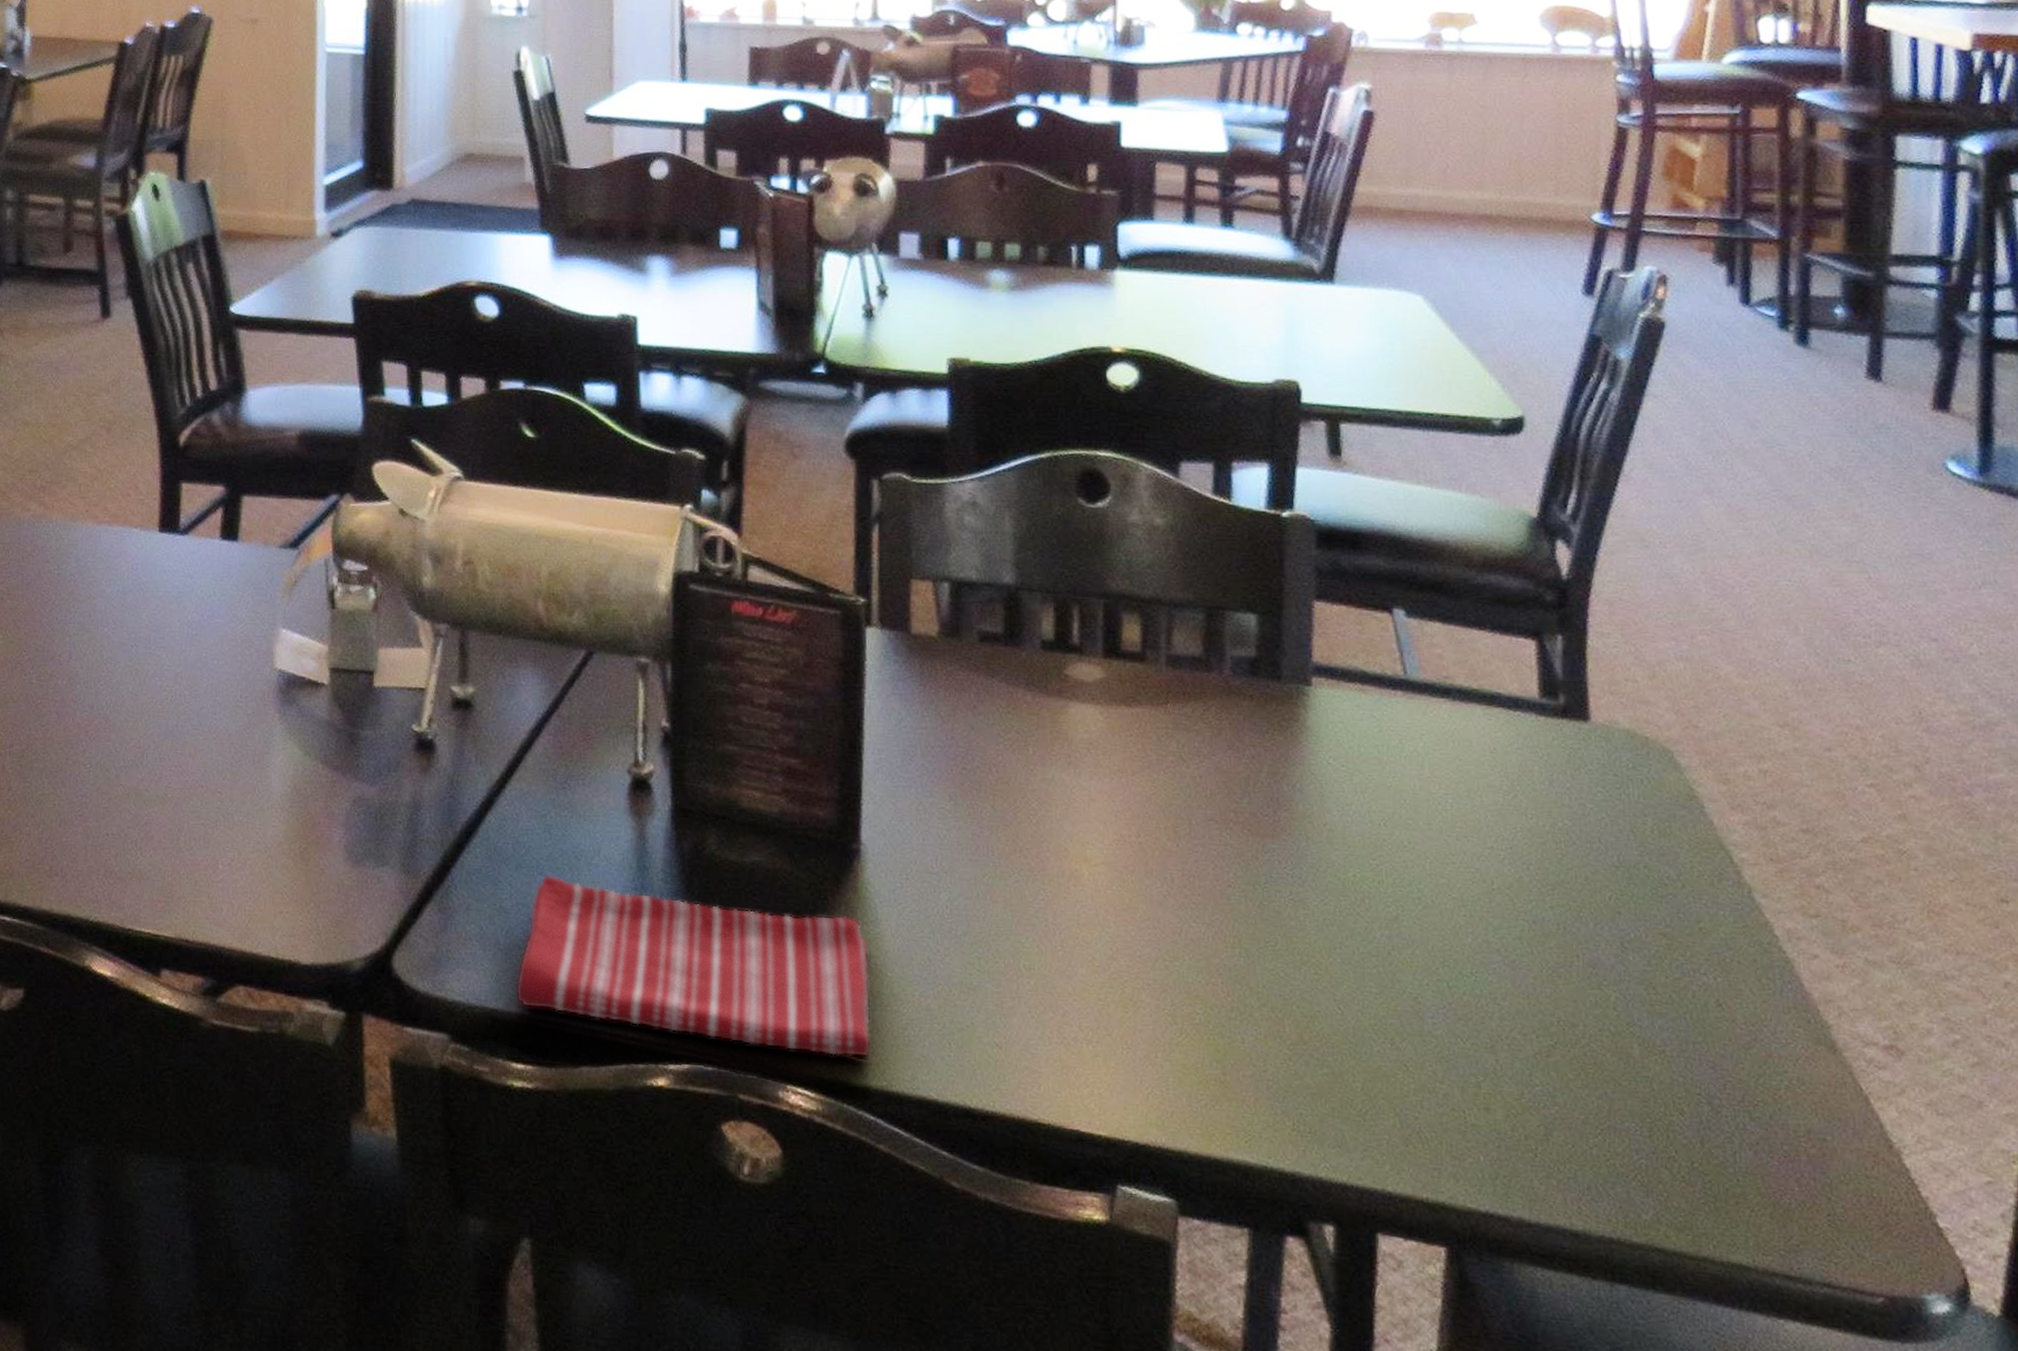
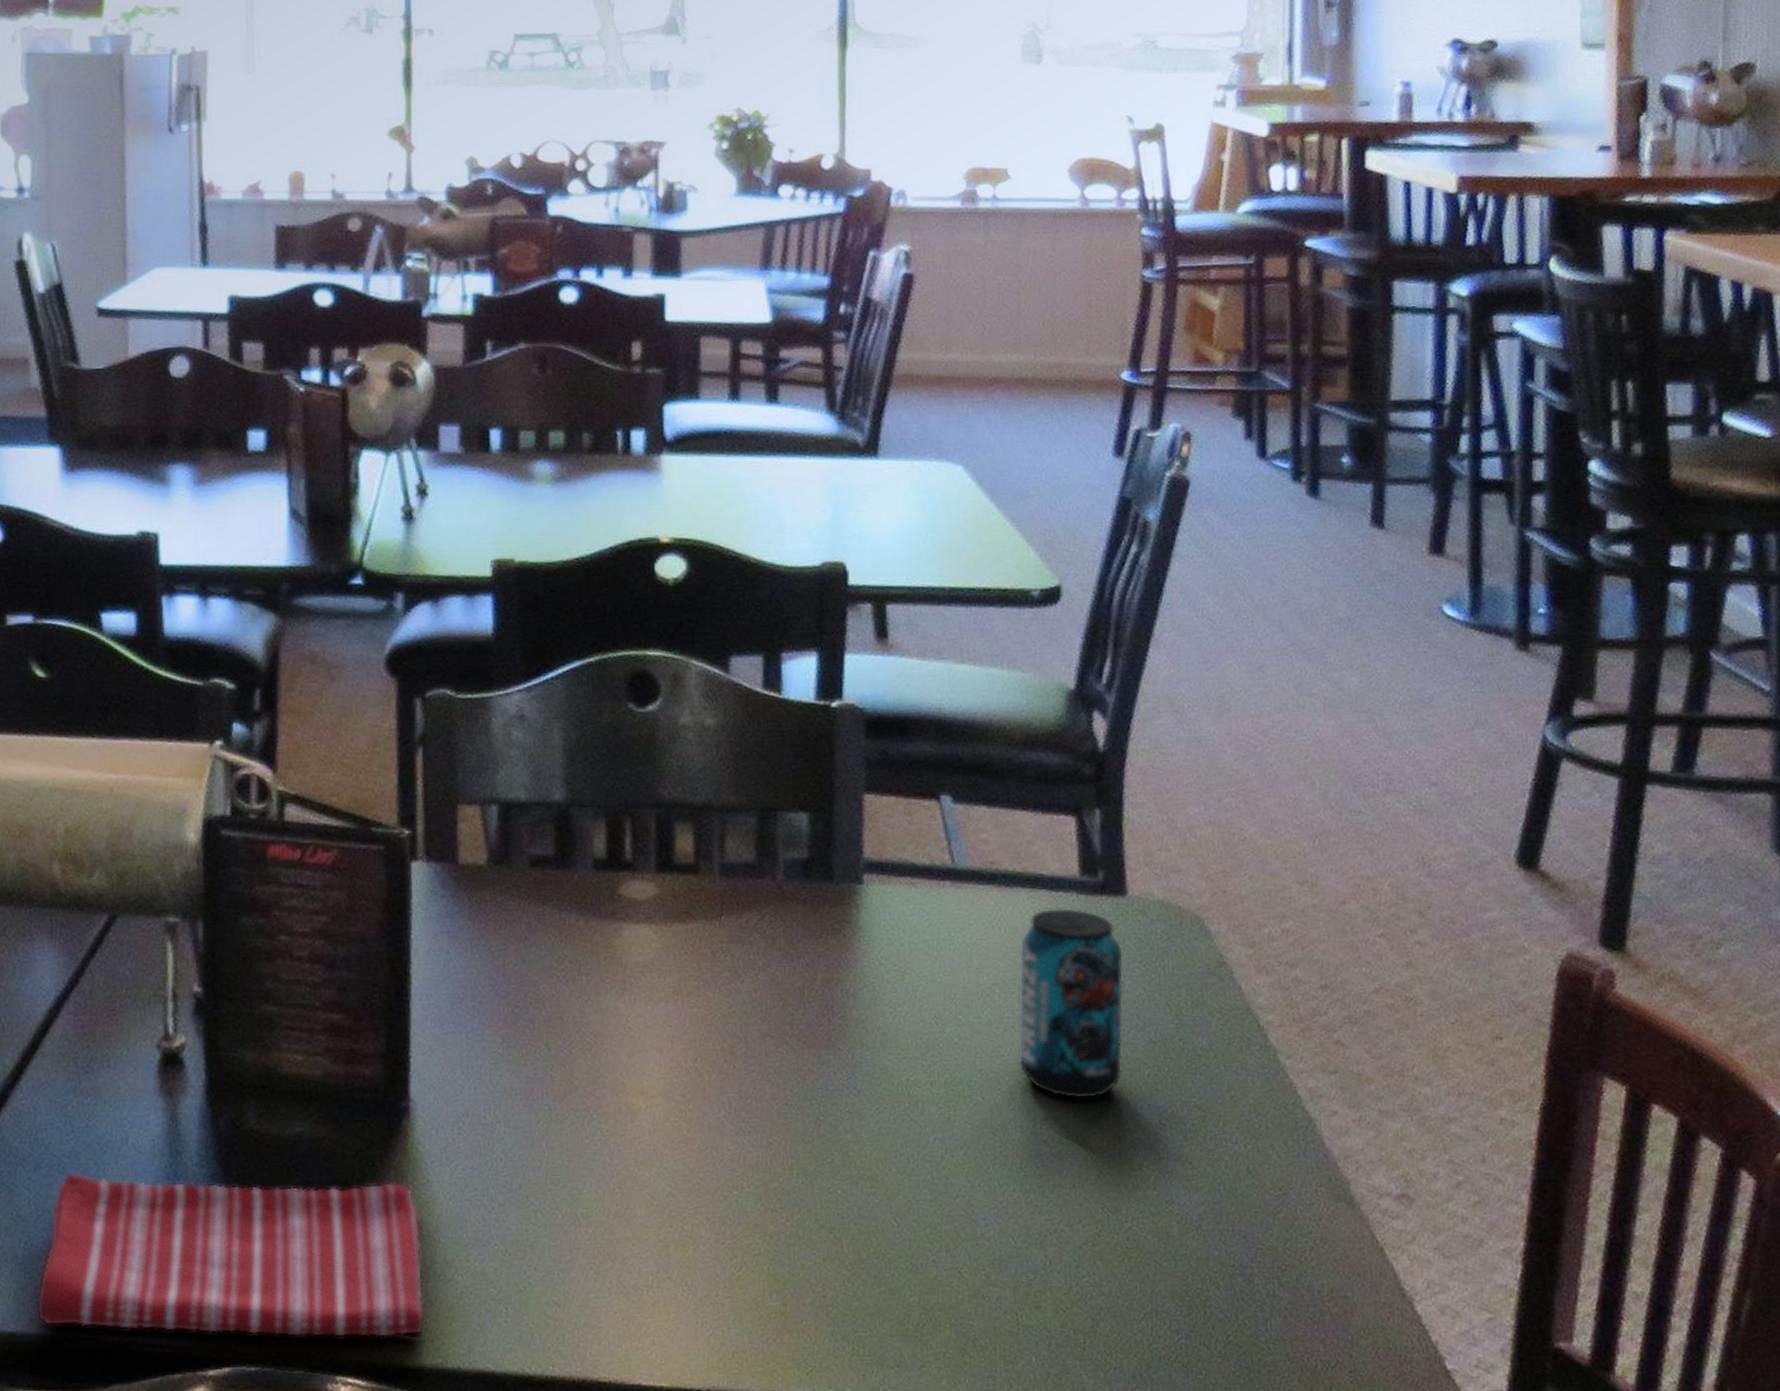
beverage can: none [1470,726,1586,915] -> present [1018,907,1124,1100]

